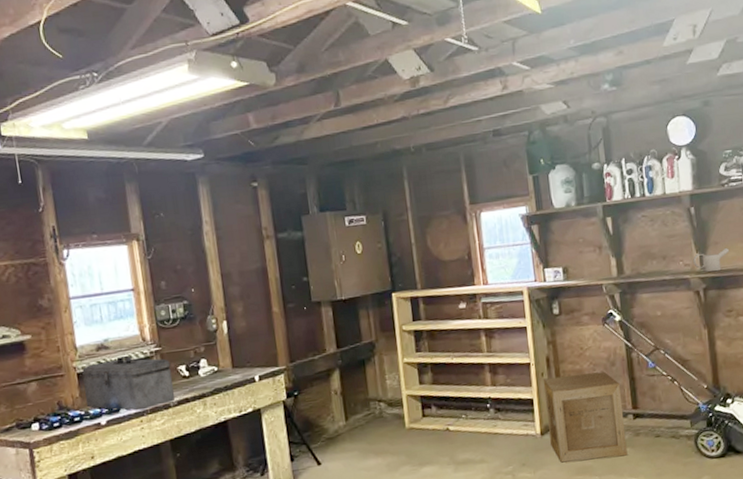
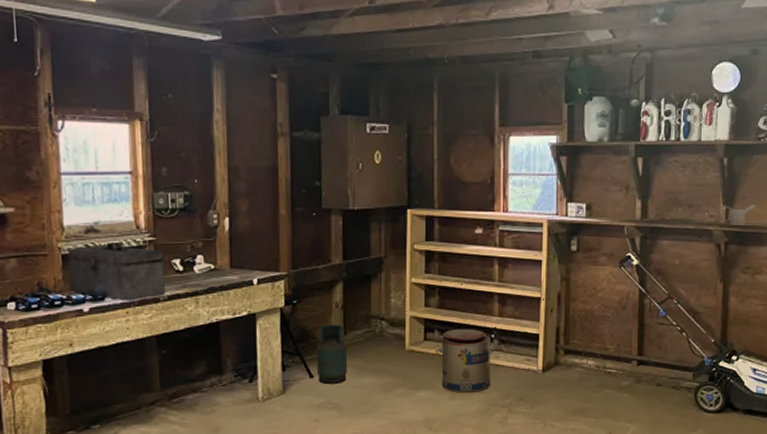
gas cylinder: none [321,410,353,470] -> present [317,325,347,384]
paint can: none [435,400,493,465] -> present [436,329,496,393]
wooden crate: present [543,371,628,463] -> none [551,314,629,402]

